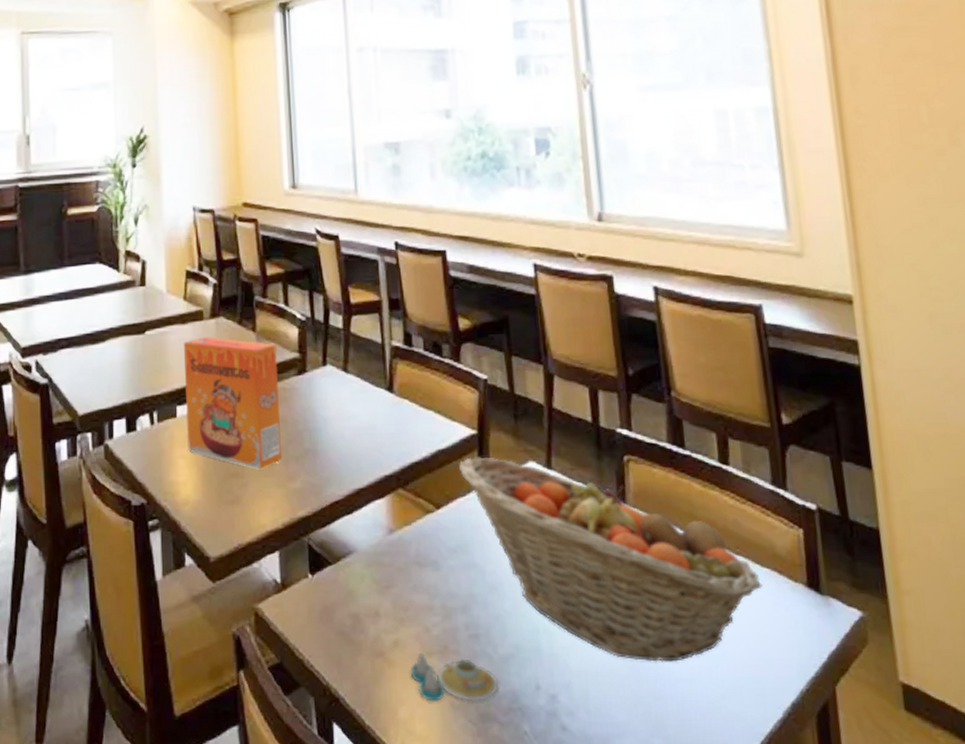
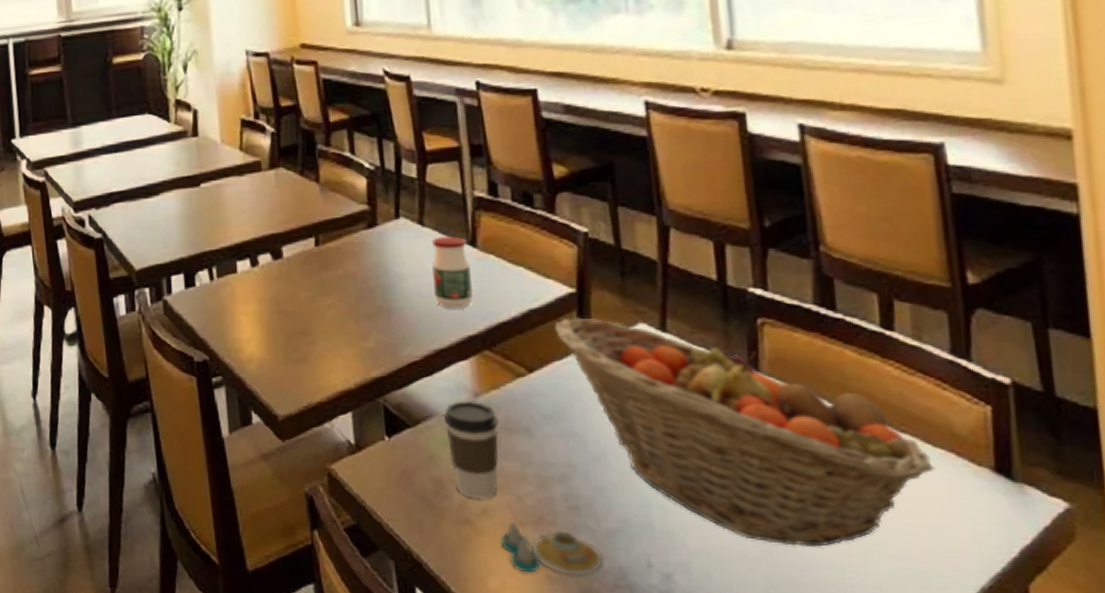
cereal box: present [183,337,283,470] -> none [241,189,353,328]
jar: none [354,382,389,450] -> present [432,236,473,309]
coffee cup: none [362,537,410,633] -> present [445,401,498,500]

